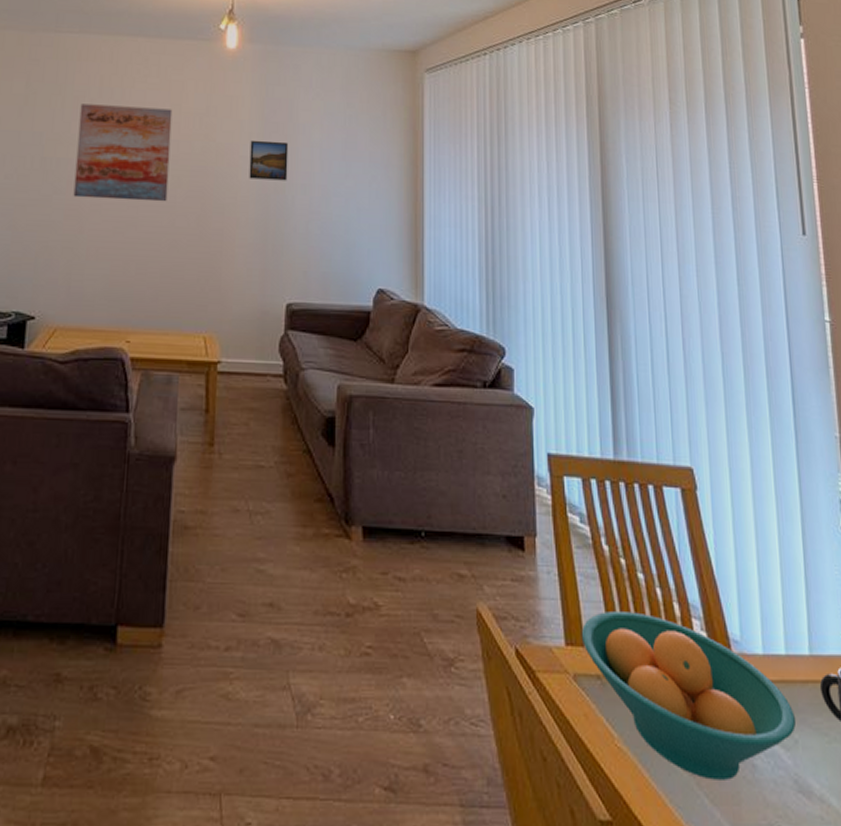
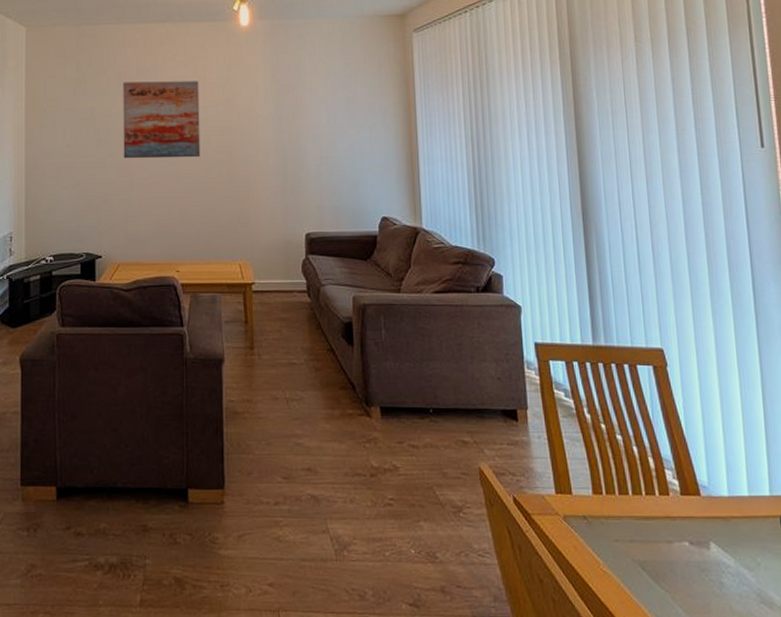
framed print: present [249,140,289,181] -> none [266,100,300,134]
fruit bowl: present [581,612,796,780] -> none [569,466,758,595]

